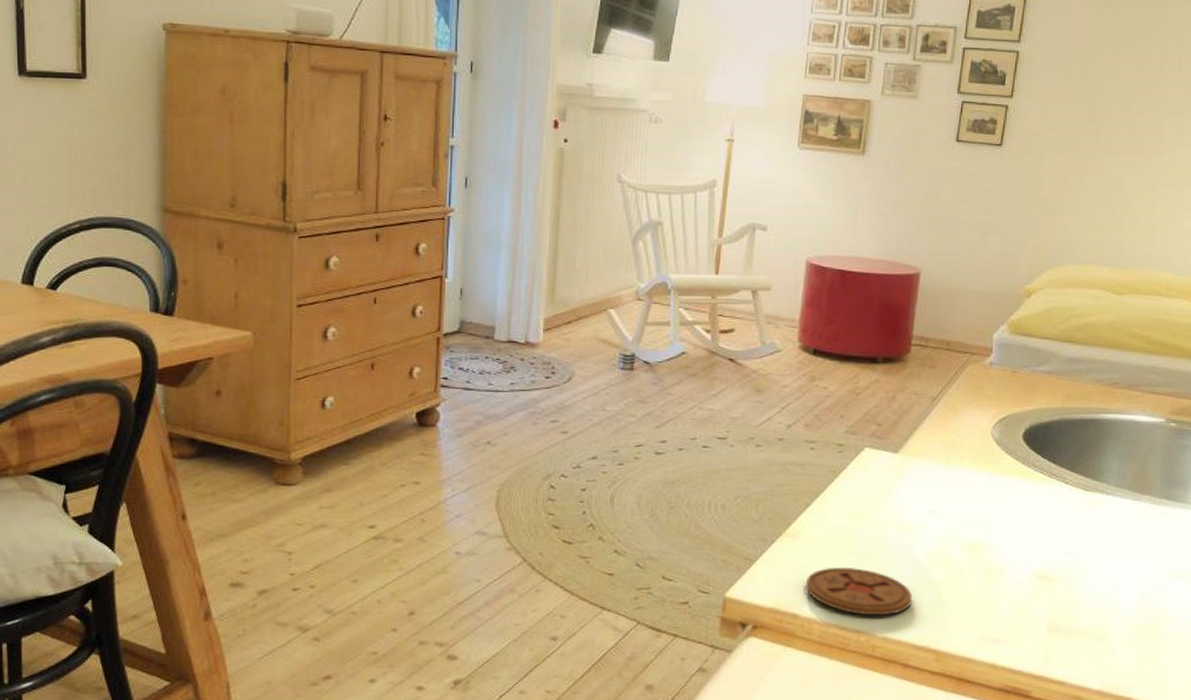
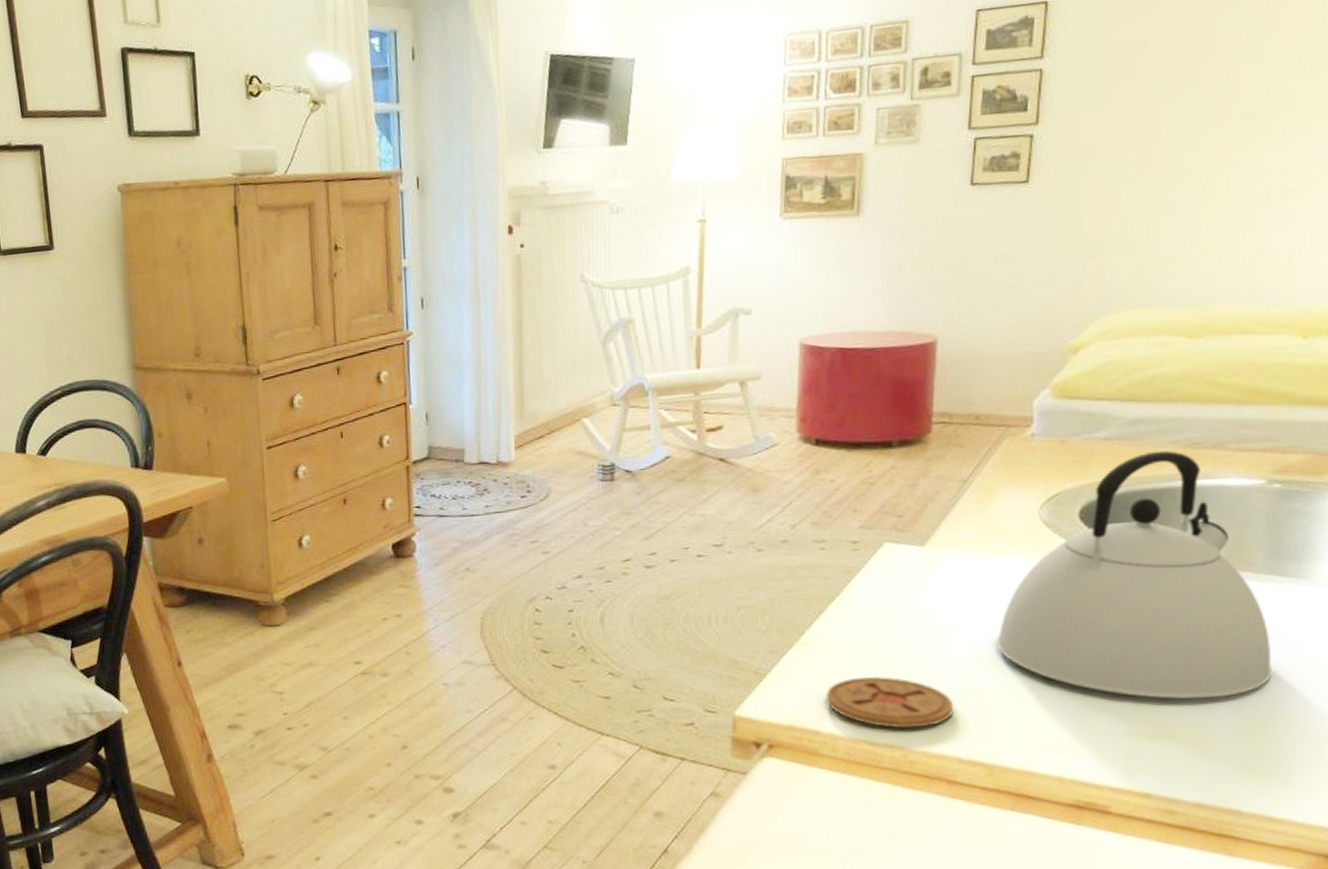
kettle: none [951,386,1161,601] -> present [997,450,1272,700]

